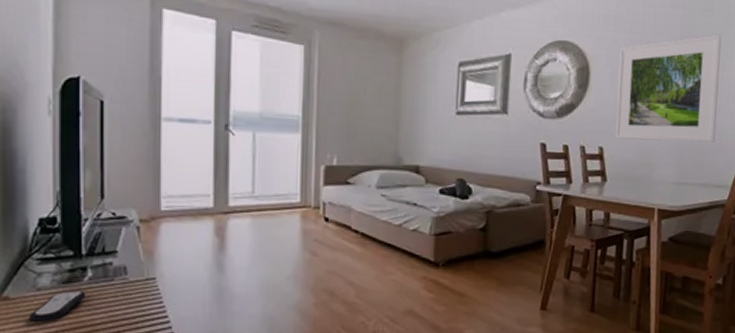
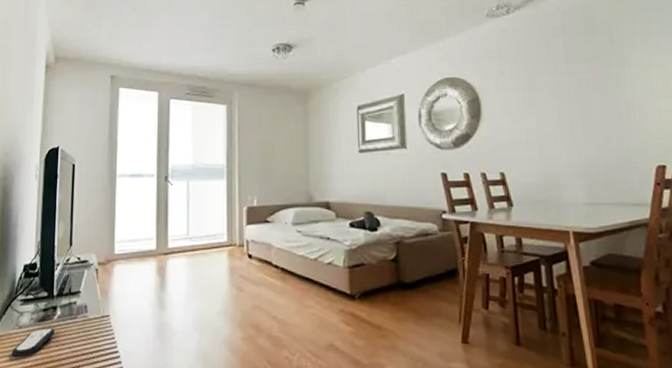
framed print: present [615,34,722,143] -> none [506,55,623,163]

